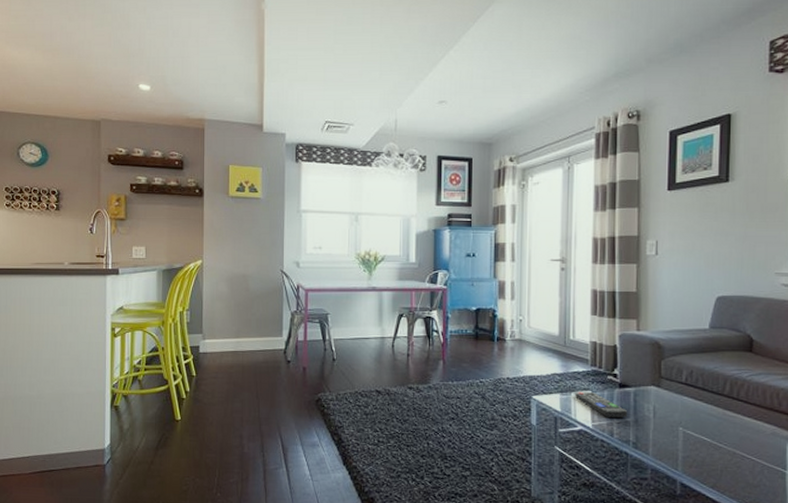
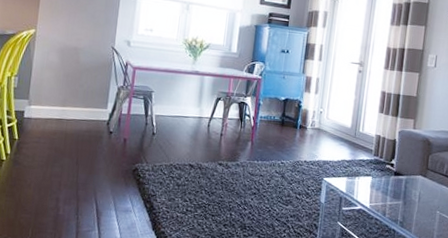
remote control: present [575,392,628,418] -> none [359,177,399,201]

